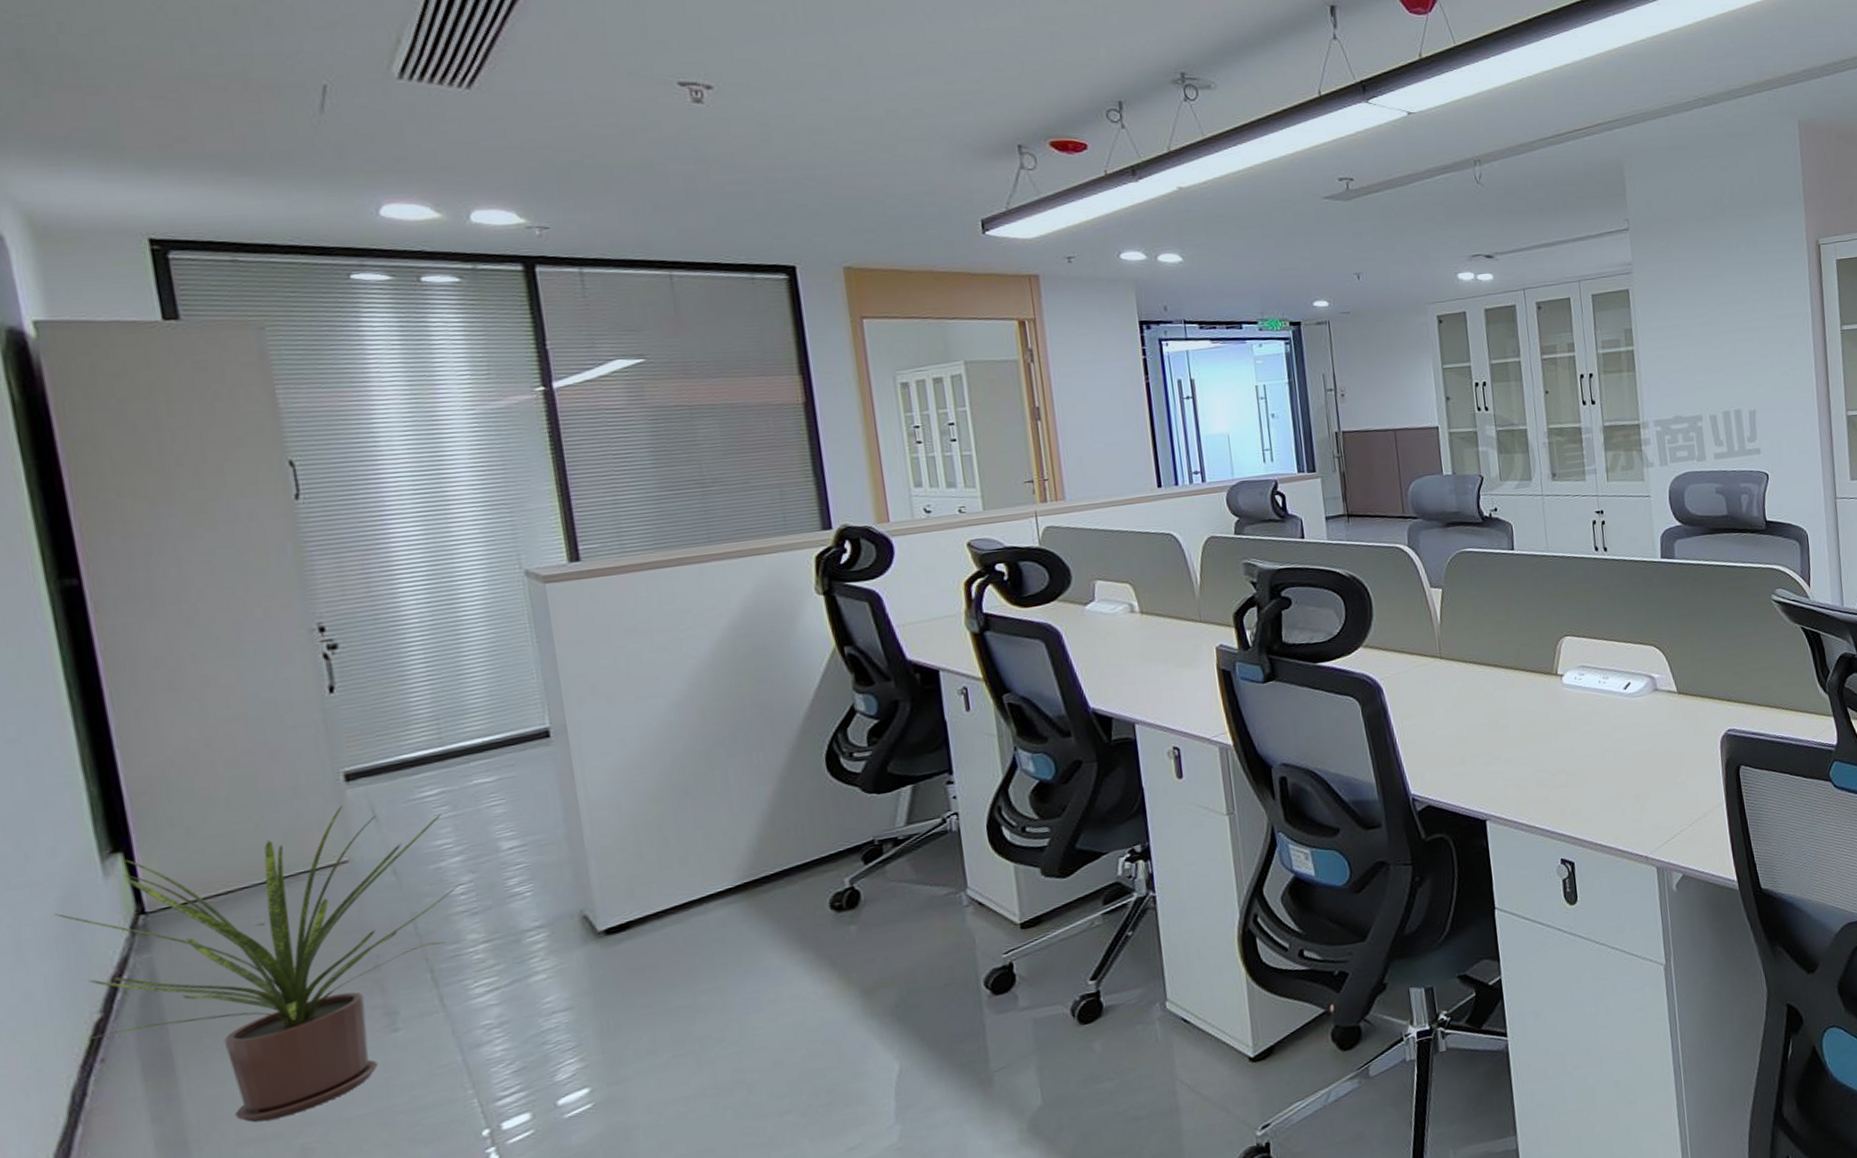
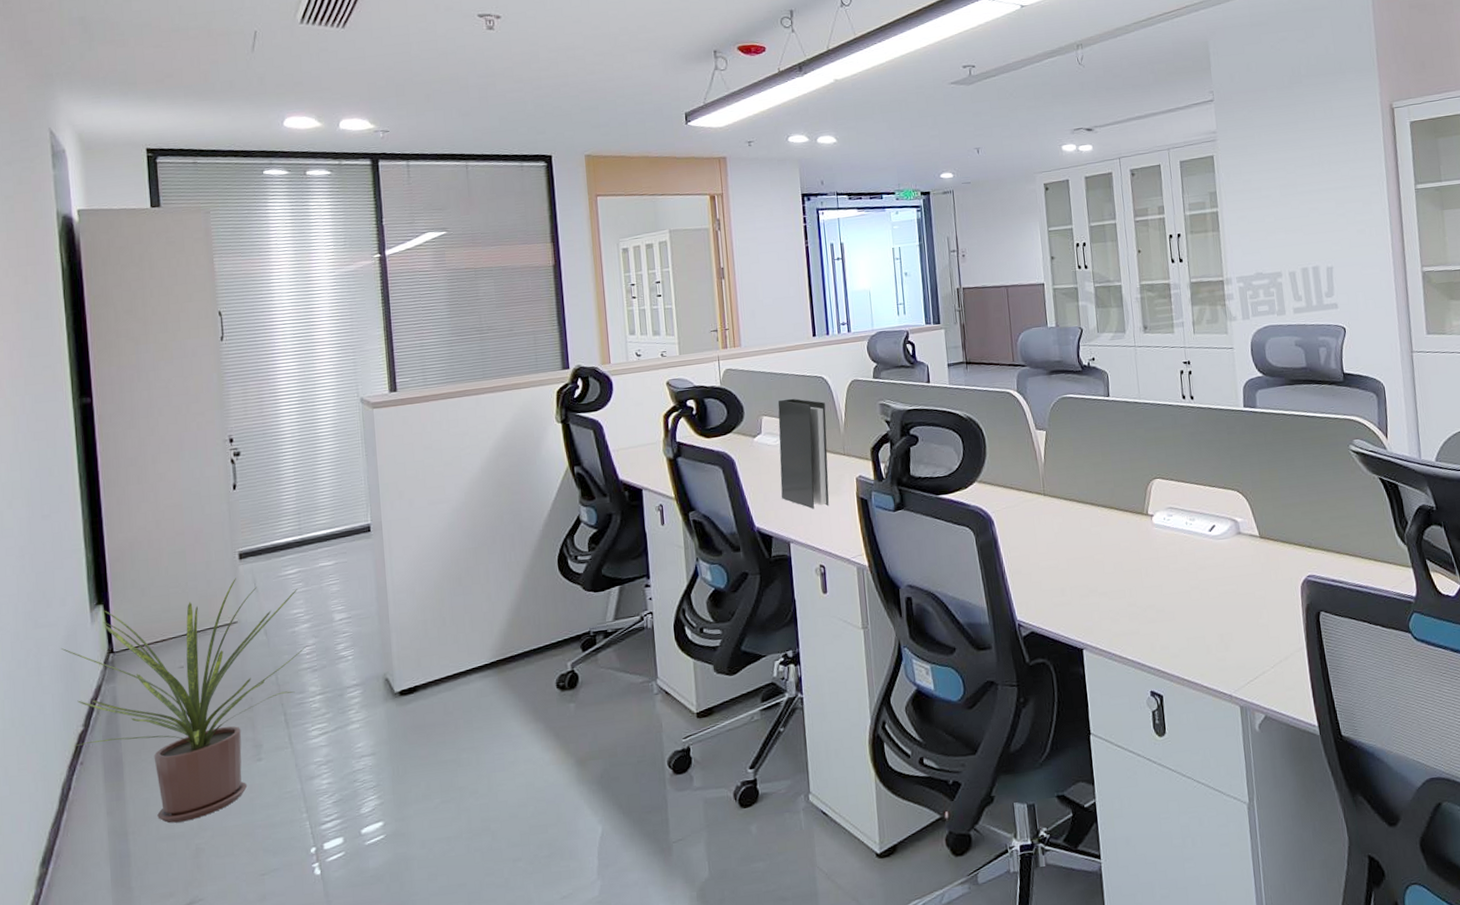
binder: none [1114,558,1183,685] -> present [777,398,829,509]

